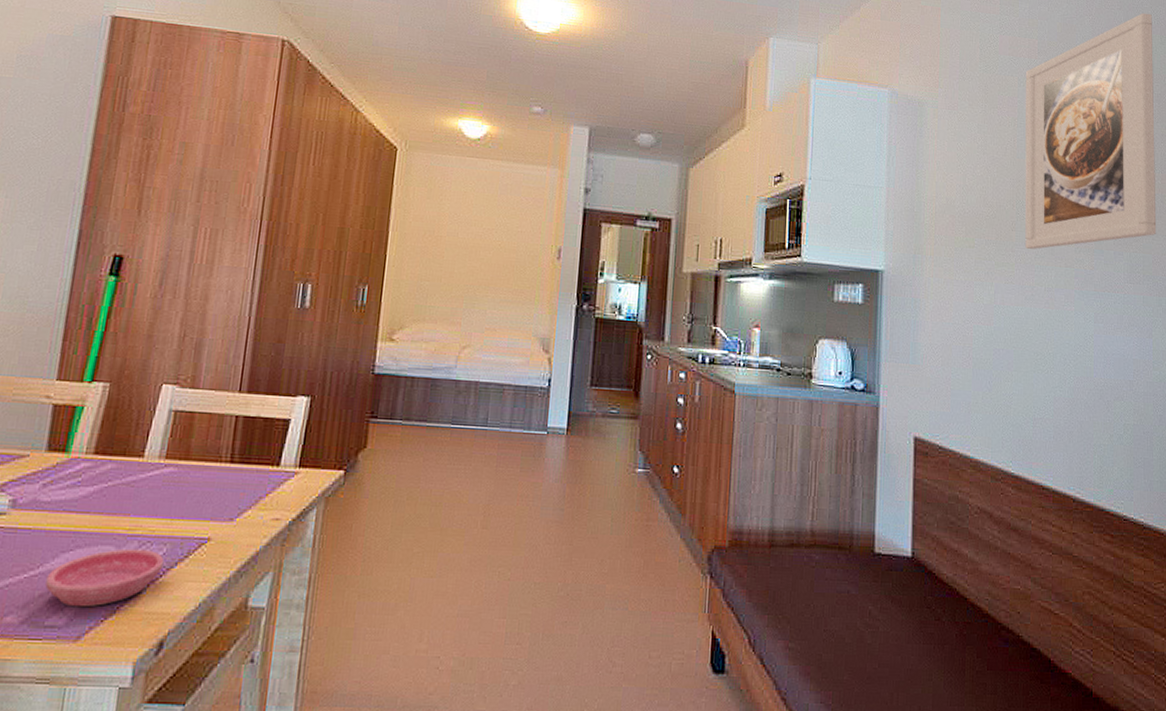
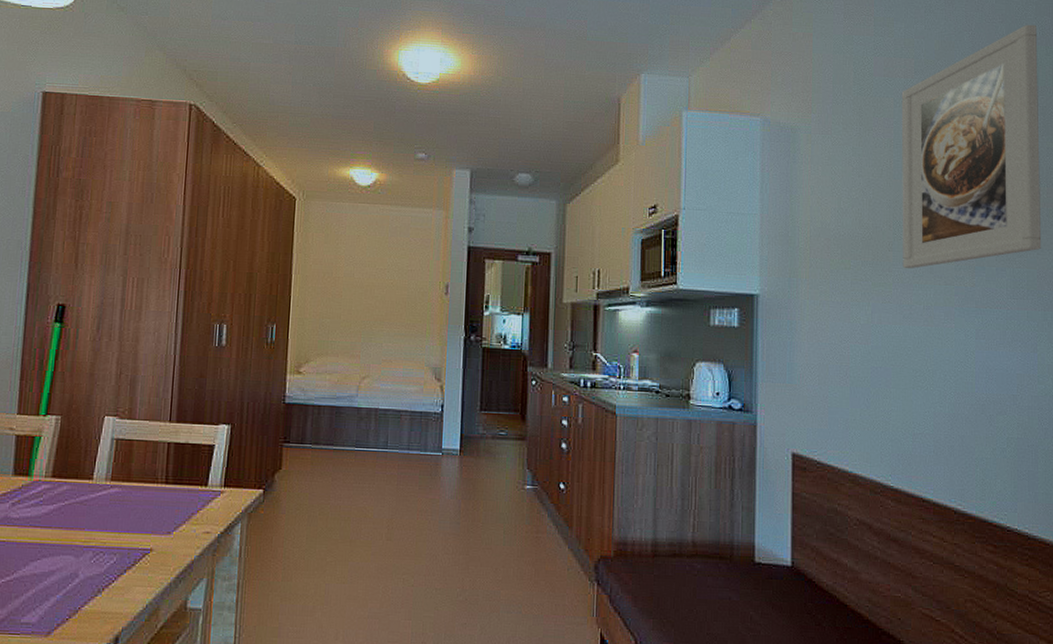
saucer: present [45,548,164,608] -> none [19,558,115,608]

